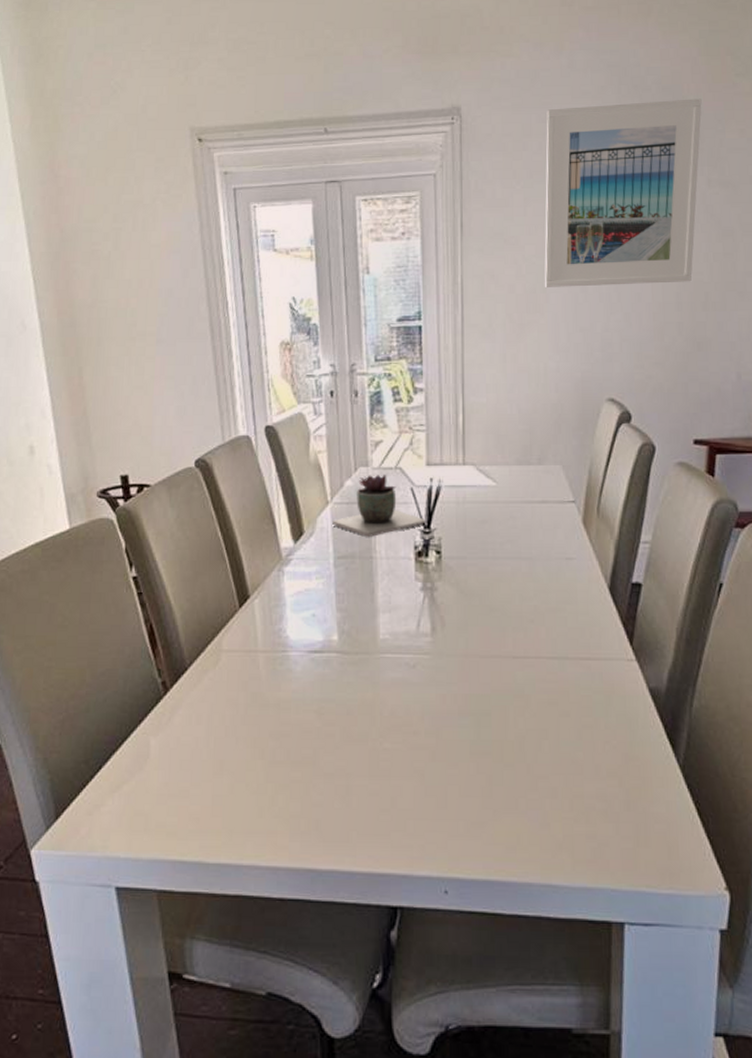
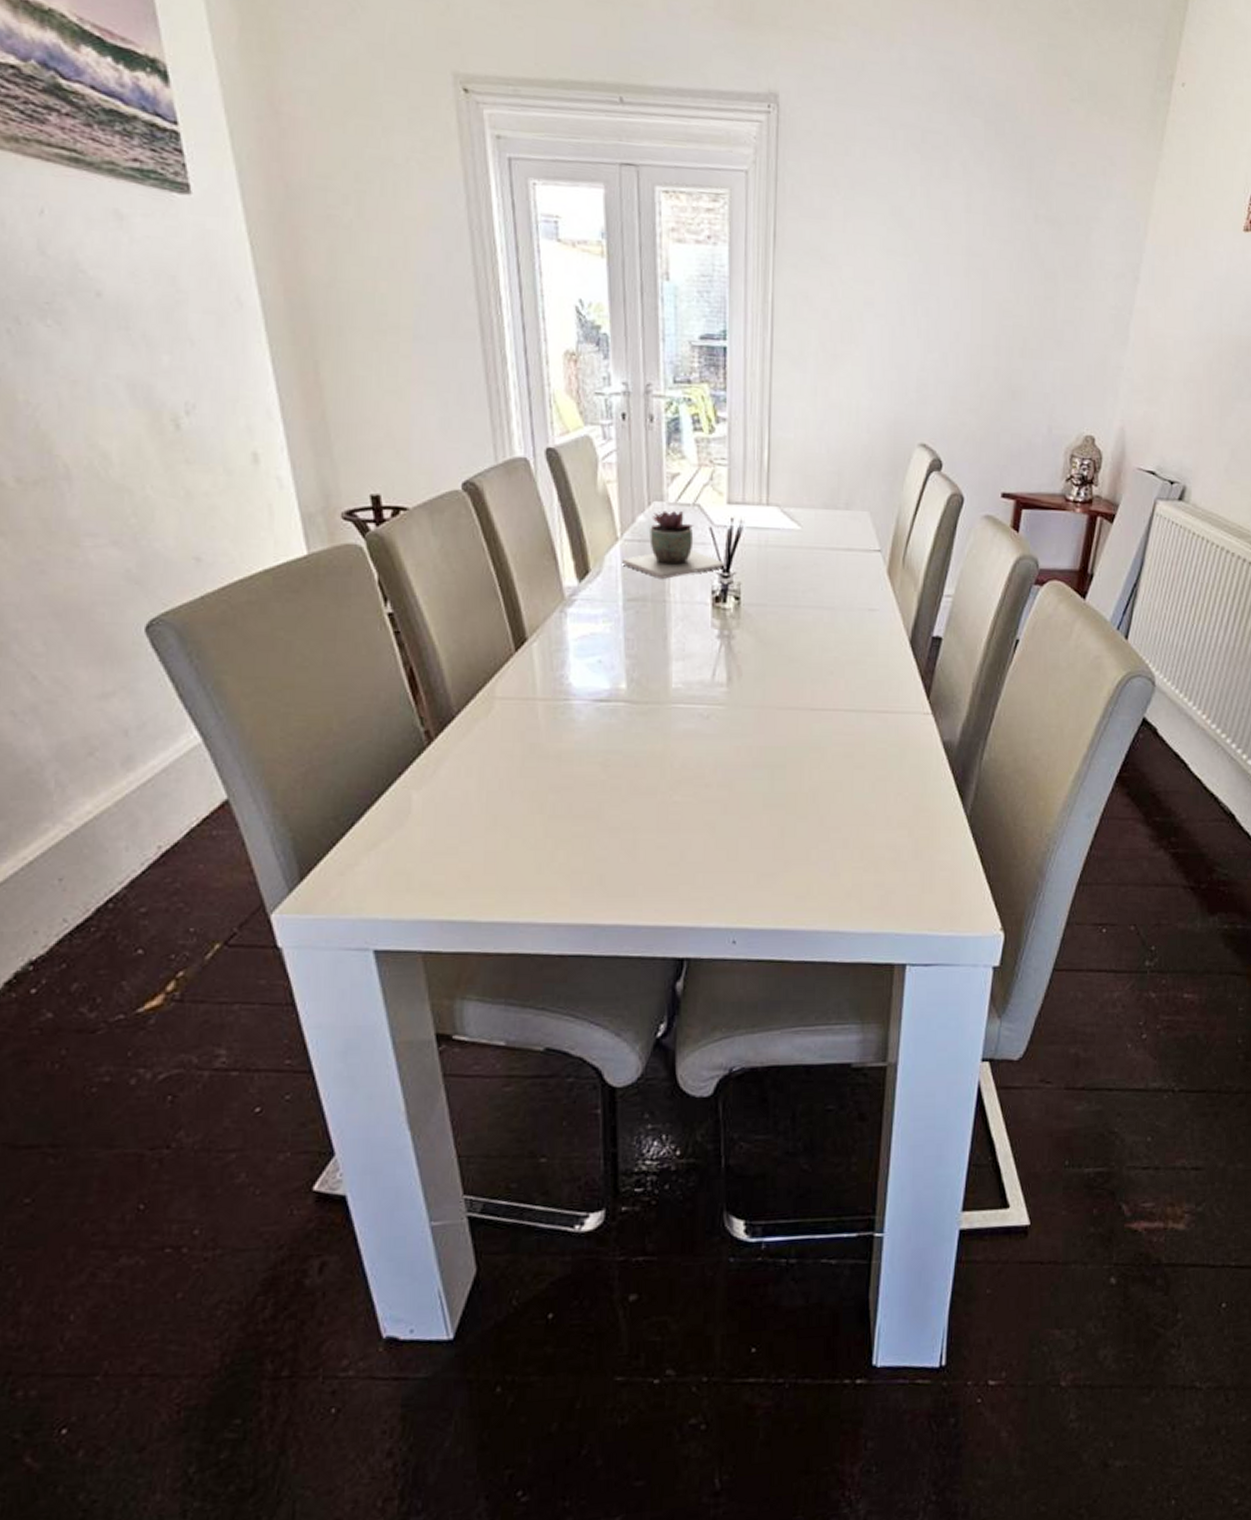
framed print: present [544,98,702,287] -> none [860,111,1035,325]

